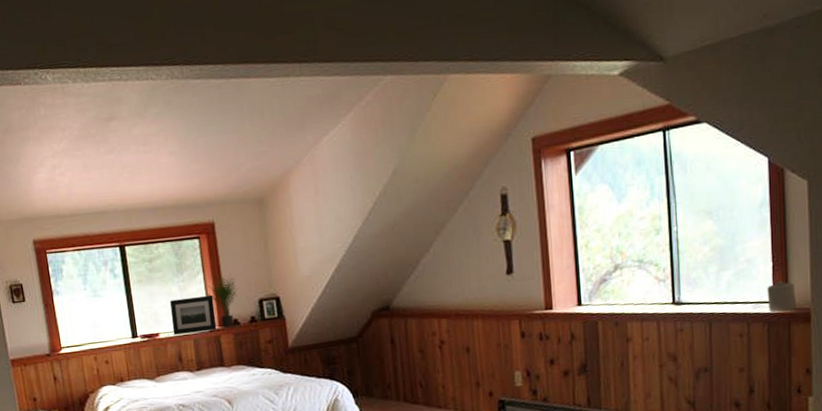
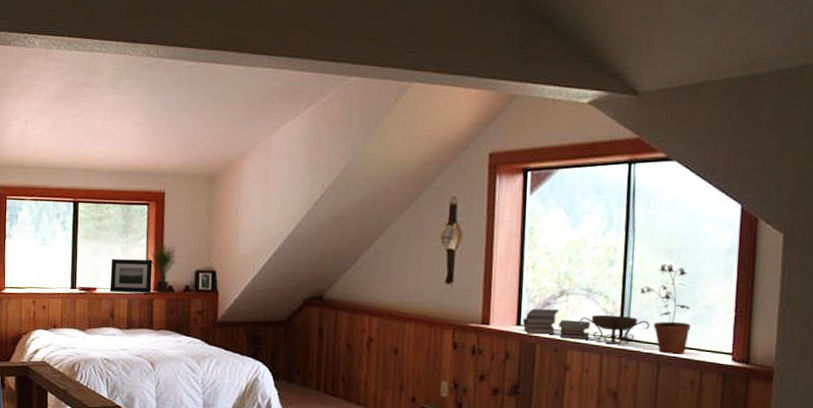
books: none [582,283,615,314] -> present [522,308,558,335]
books: none [616,291,646,313] -> present [559,320,591,341]
decorative bowl: none [634,280,699,310] -> present [579,314,650,345]
potted plant: none [686,224,735,312] -> present [640,263,691,354]
candle: present [767,280,797,313] -> none [725,332,759,367]

